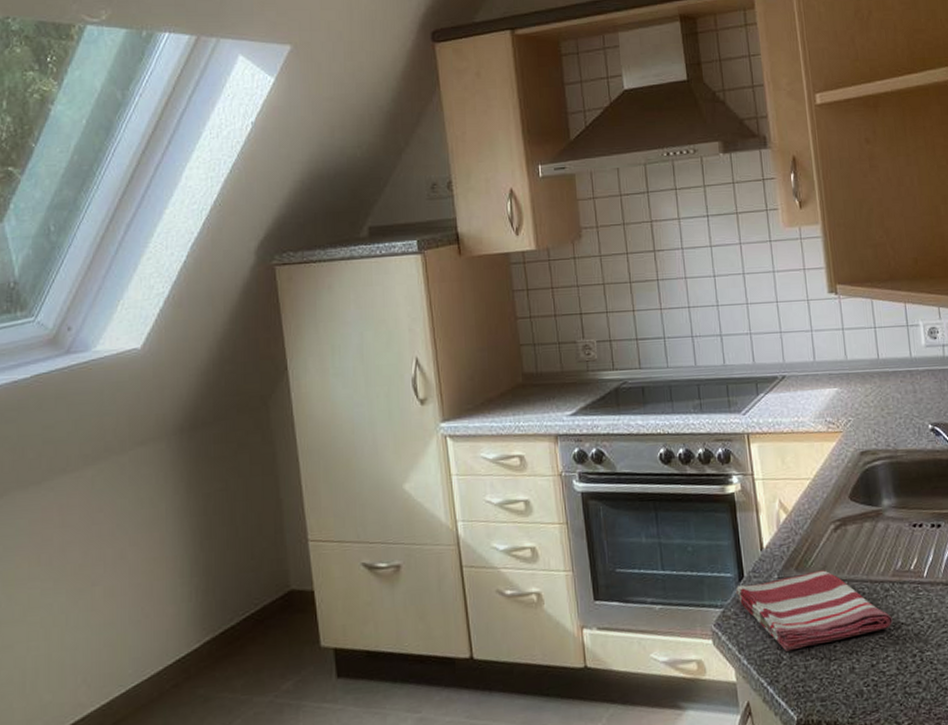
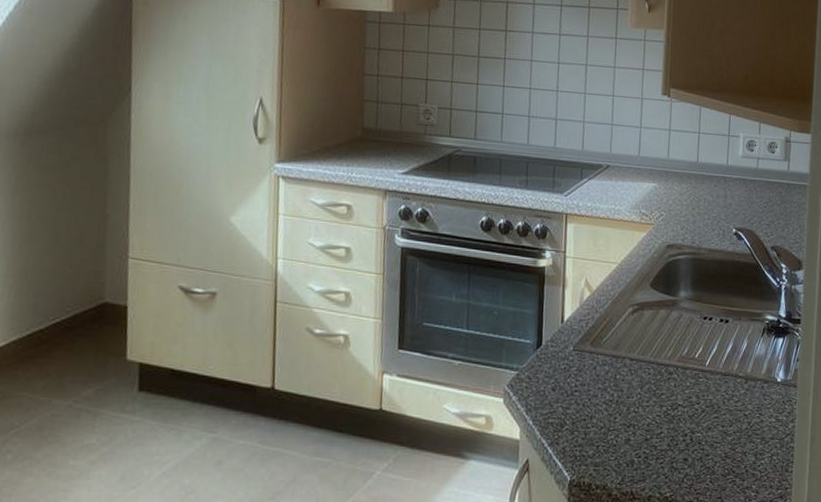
dish towel: present [735,570,893,651] -> none [532,348,671,417]

